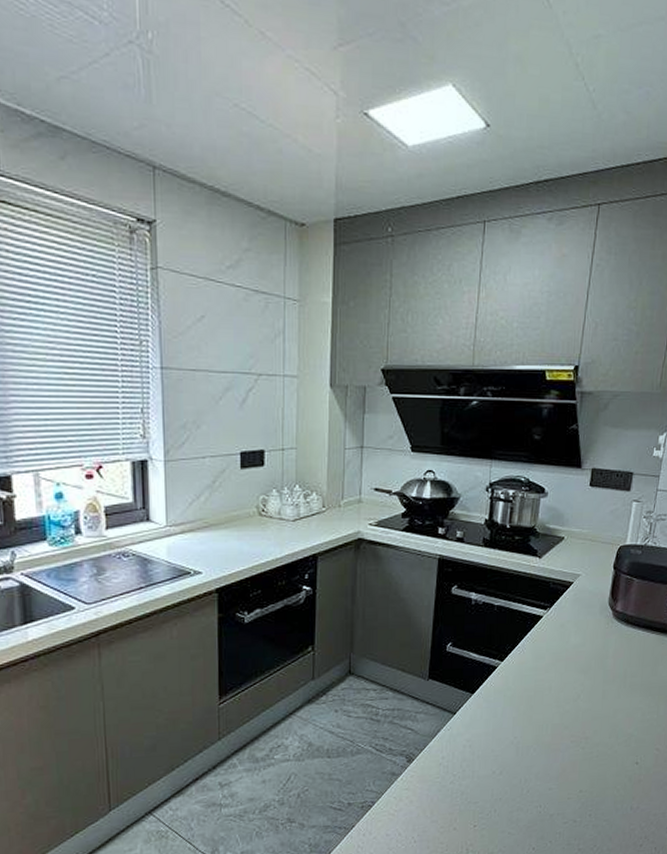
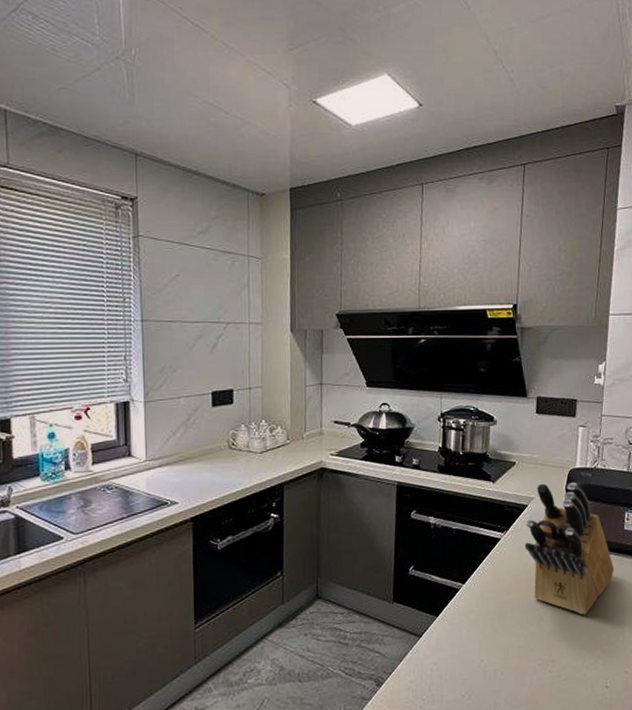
knife block: none [567,560,656,694] -> present [525,483,615,615]

